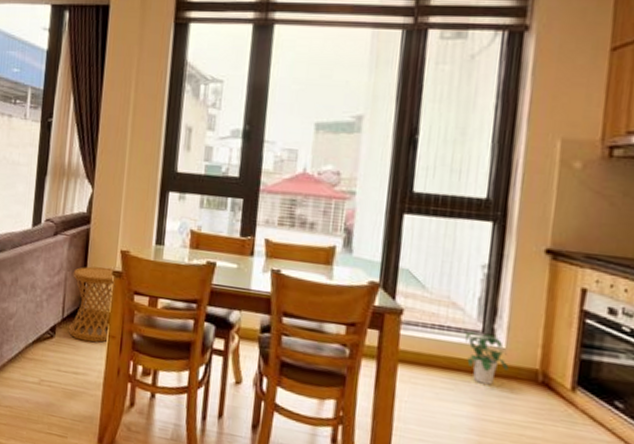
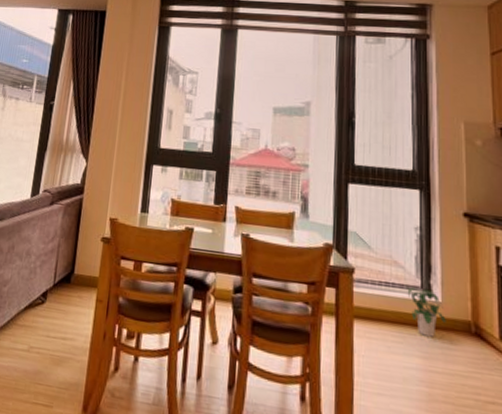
side table: present [68,266,116,343] -> none [58,233,104,307]

